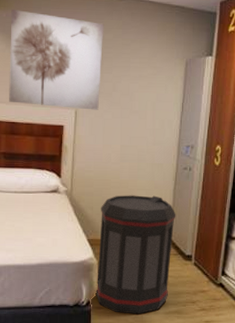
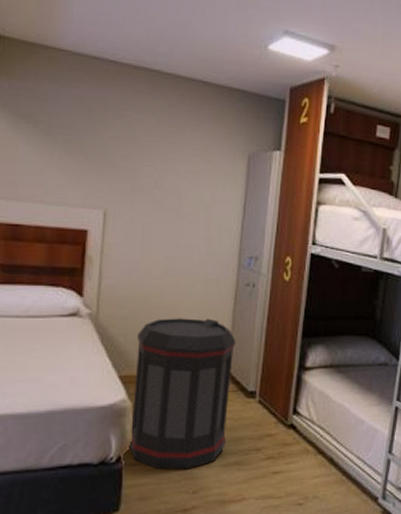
wall art: present [9,10,104,110] -> none [10,79,144,212]

